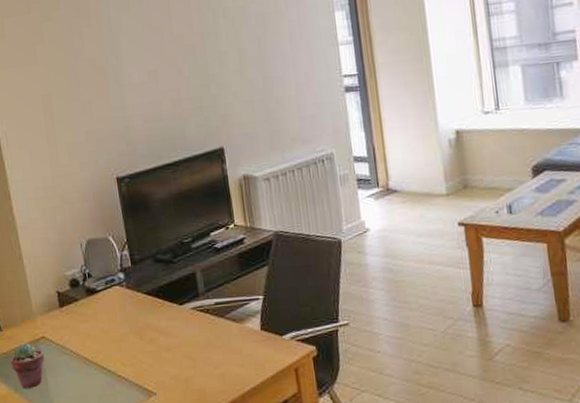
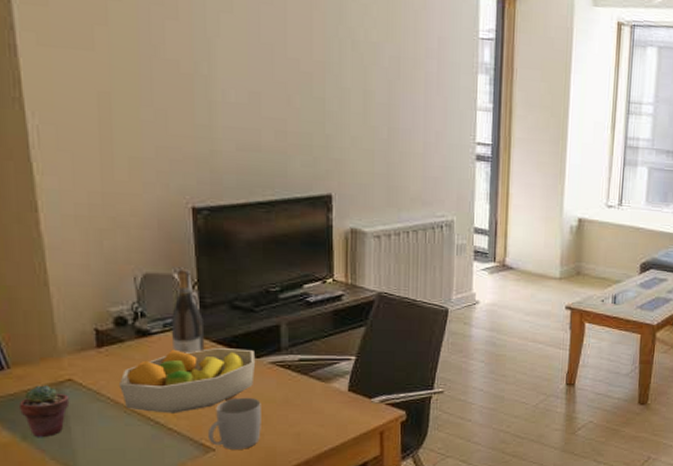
fruit bowl: none [78,298,180,362] -> present [119,347,256,413]
wine bottle: none [110,231,139,307] -> present [170,269,205,354]
mug: none [148,342,192,393] -> present [207,397,261,450]

